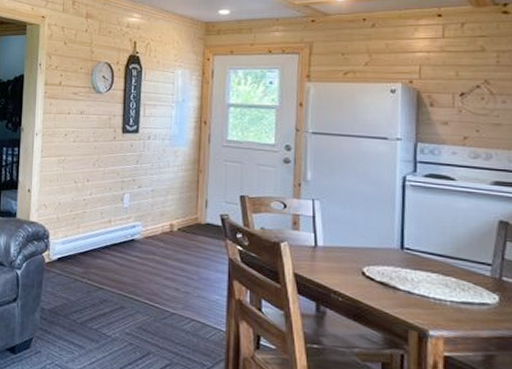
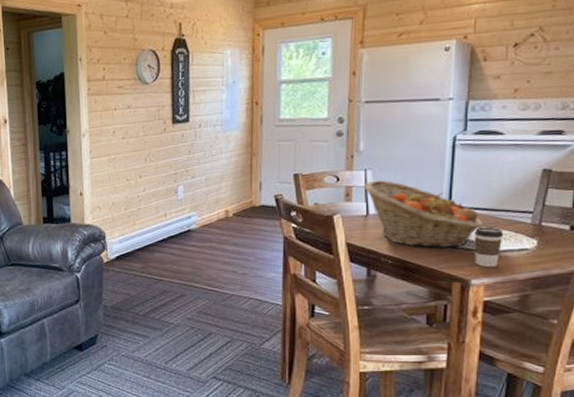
fruit basket: none [313,211,438,293] -> present [365,180,483,248]
coffee cup: none [429,273,462,320] -> present [474,227,504,267]

